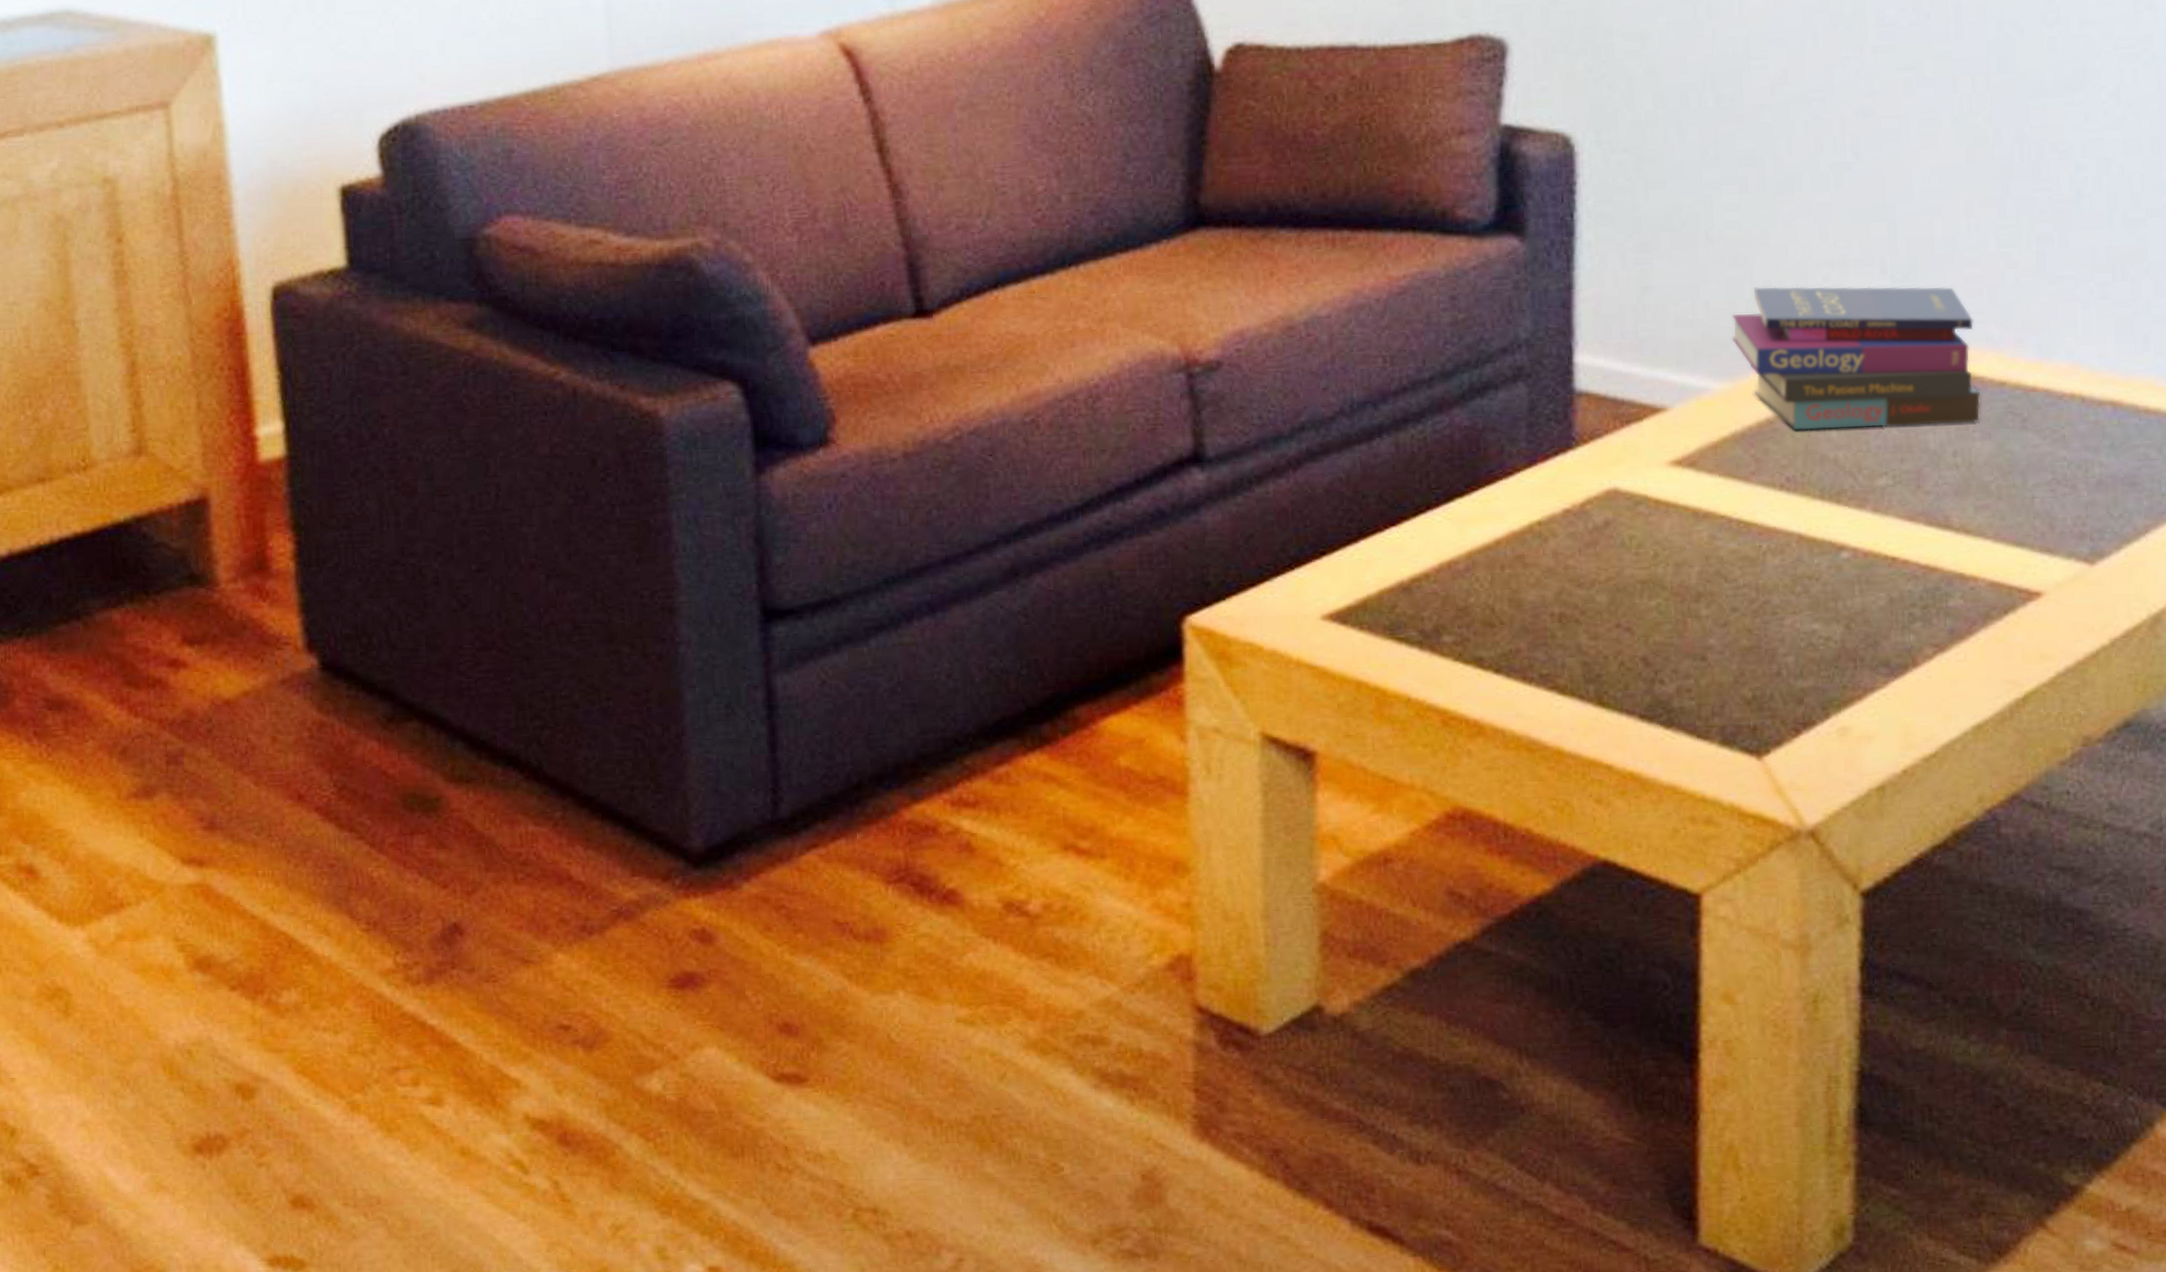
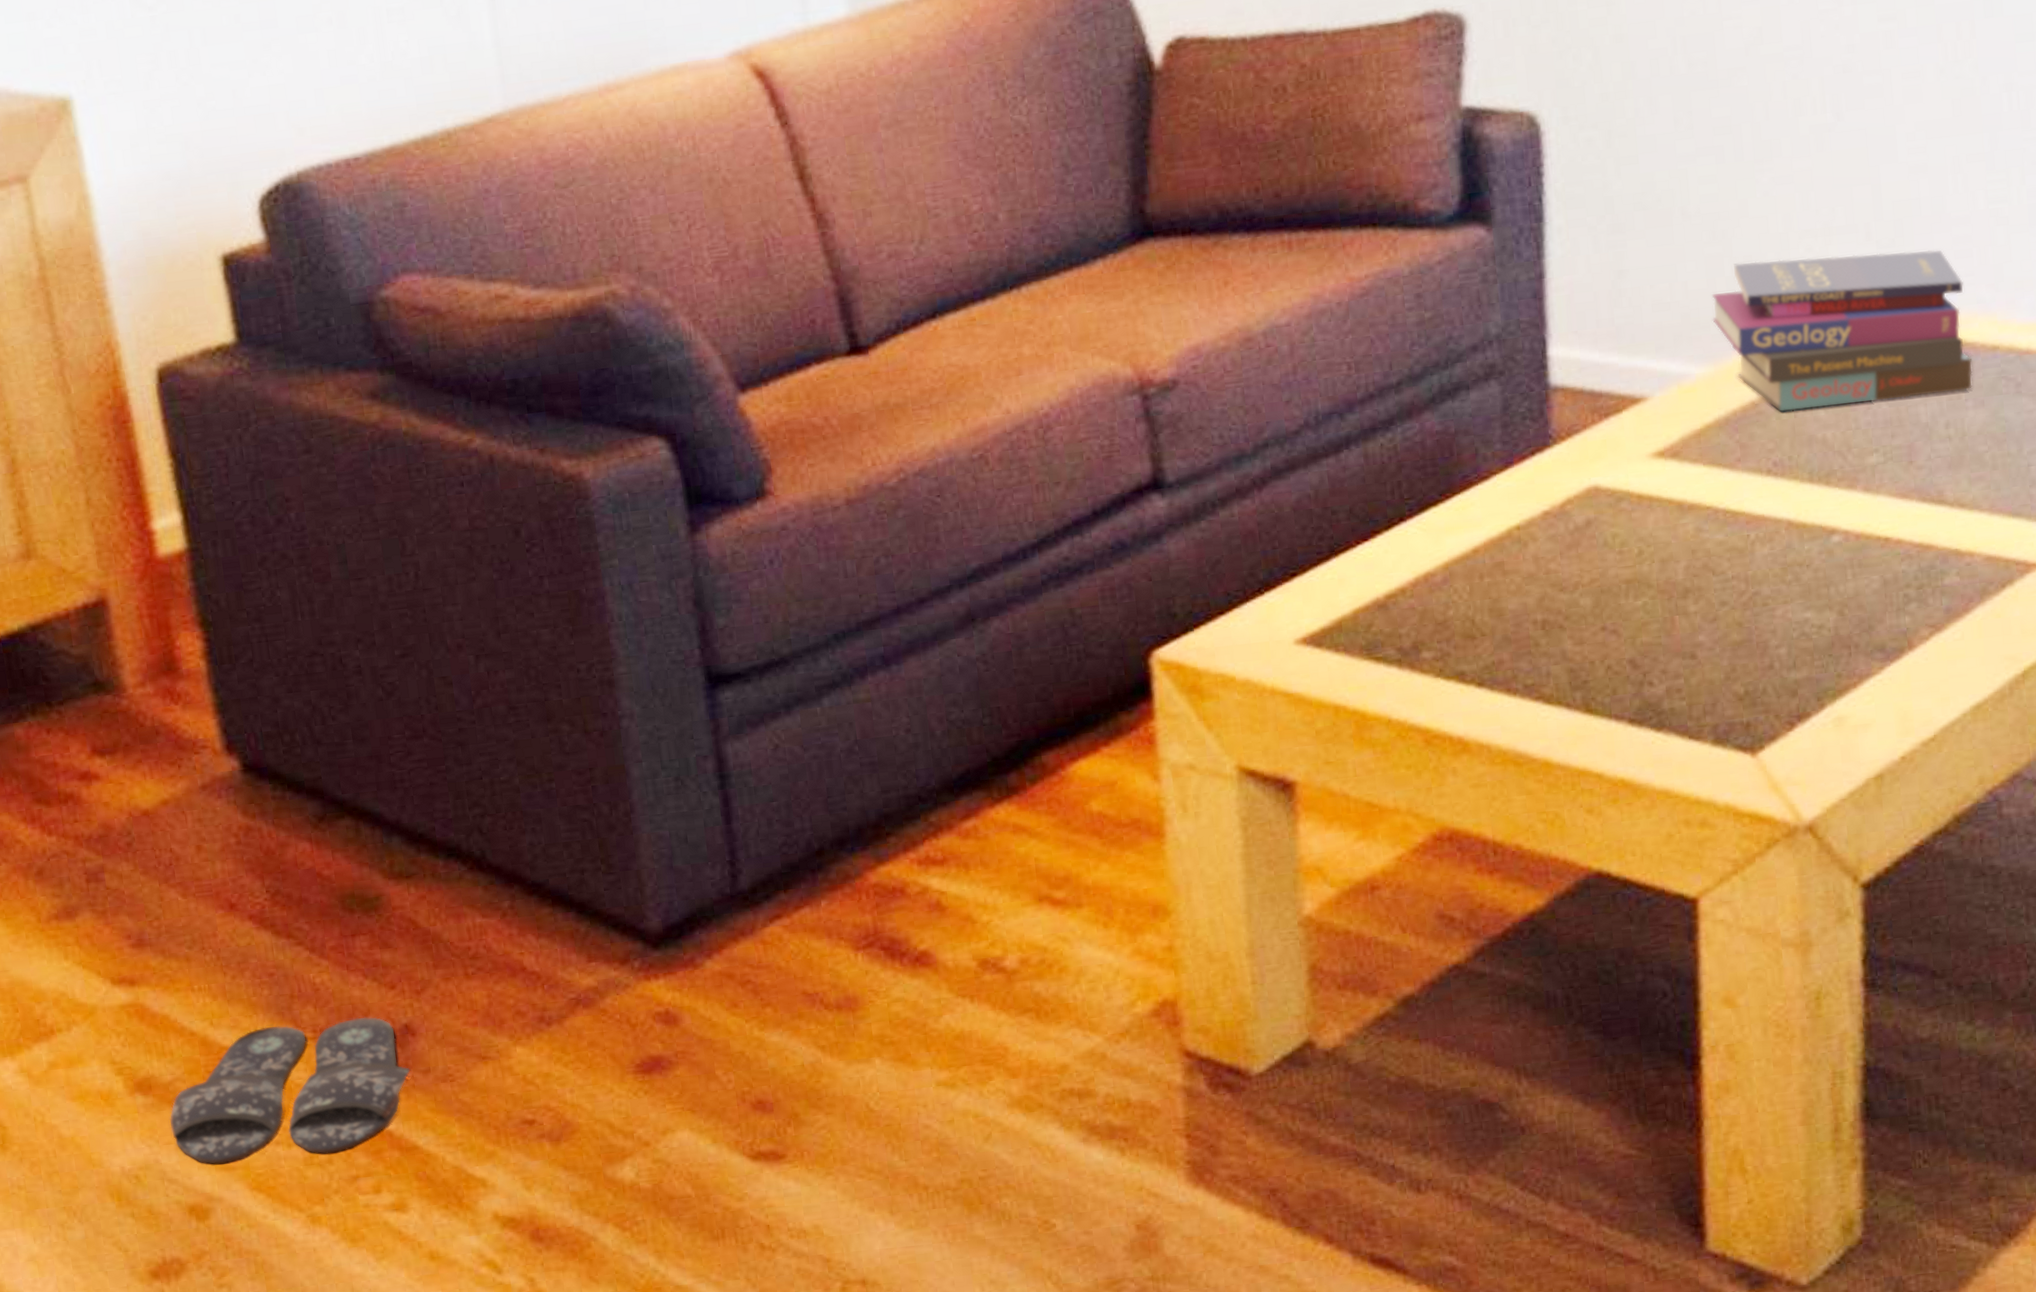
slippers: none [224,913,456,1045] -> present [169,1016,411,1164]

